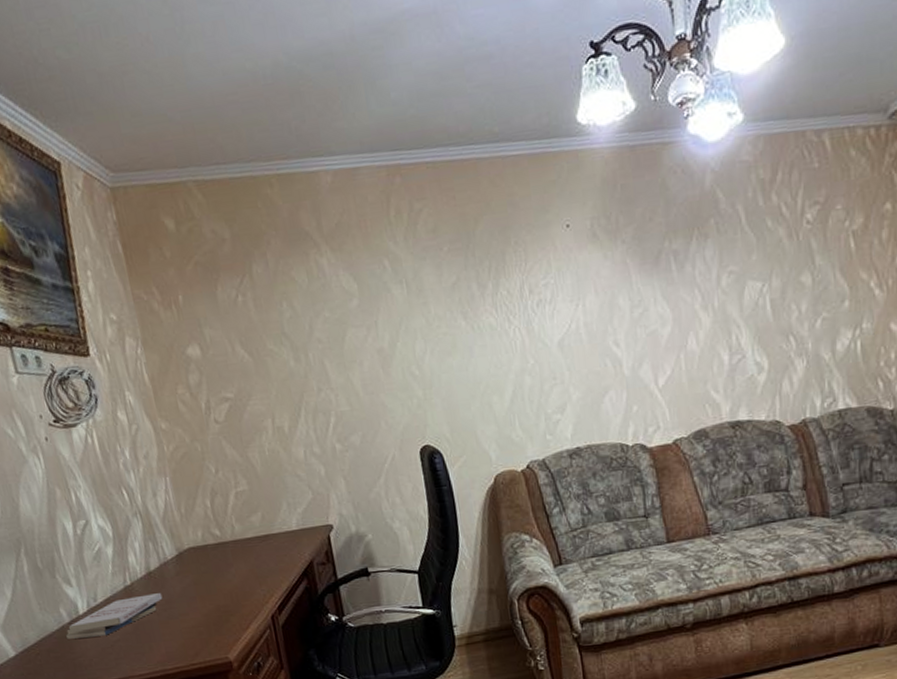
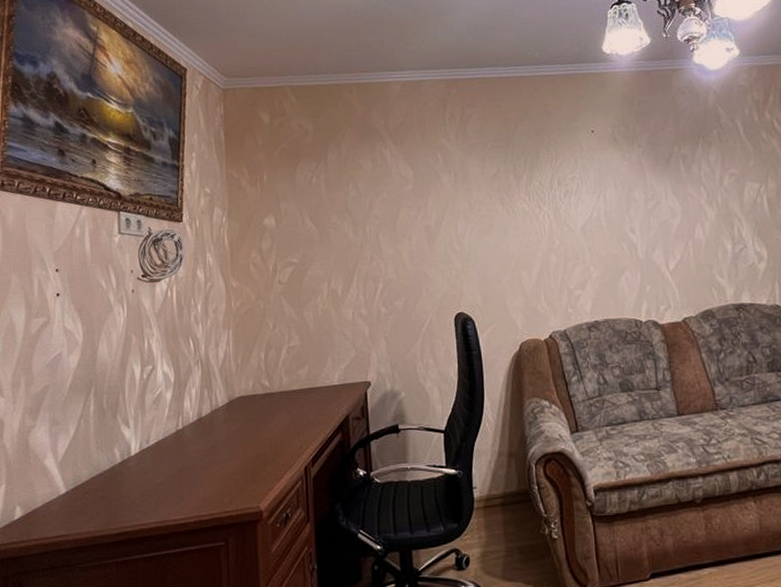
books: present [66,593,163,639] -> none [115,439,209,479]

